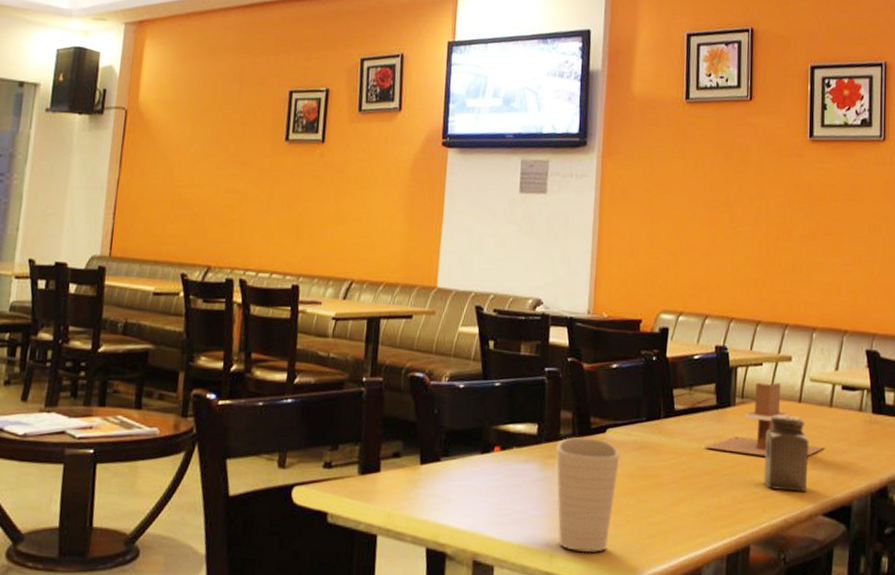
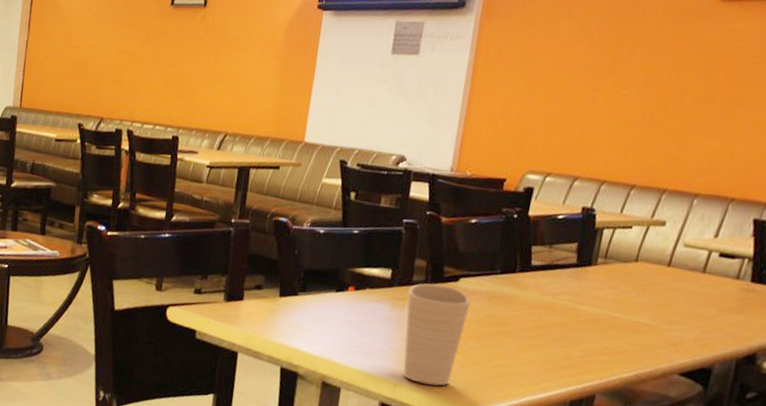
napkin holder: present [704,382,824,456] -> none [558,244,690,318]
salt shaker: present [763,414,809,491] -> none [617,276,674,351]

